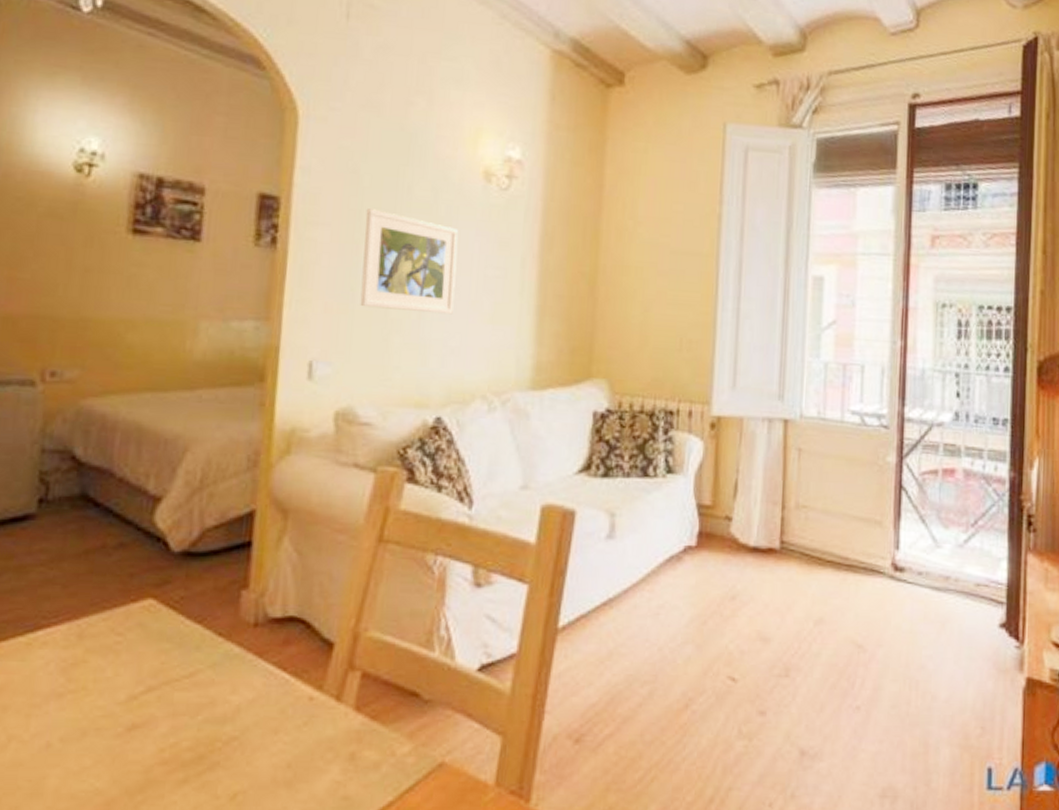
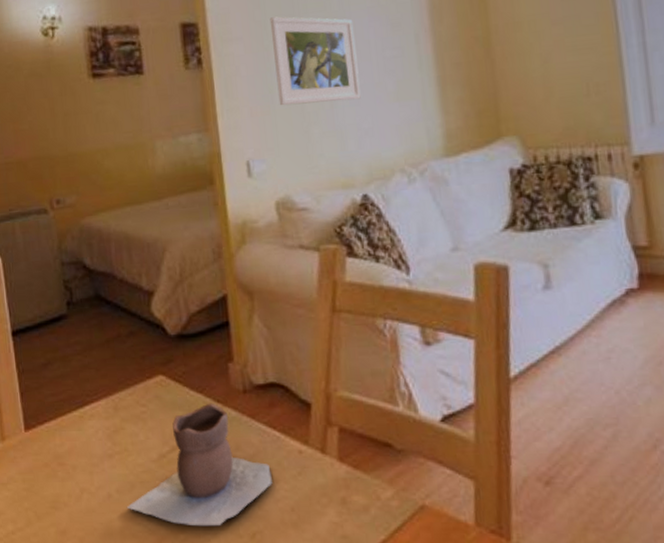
vase: none [69,635,271,785] -> present [126,403,272,527]

